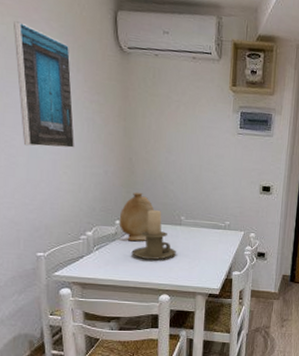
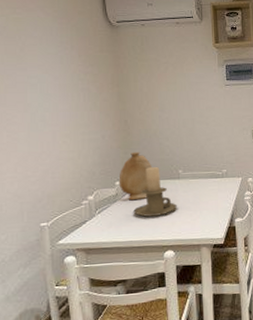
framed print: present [14,21,75,148] -> none [12,12,72,121]

